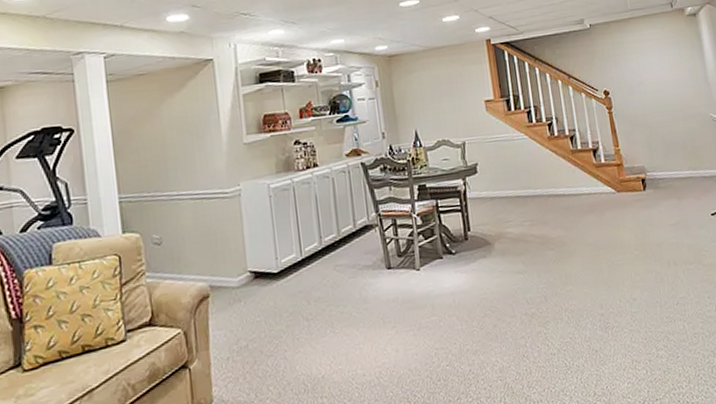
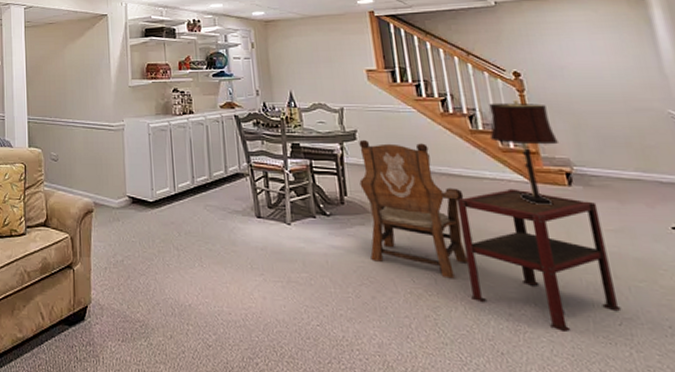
armchair: none [480,168,571,294] -> present [359,140,469,279]
side table: none [561,200,679,320] -> present [456,188,622,332]
table lamp: none [586,117,638,212] -> present [489,99,560,207]

